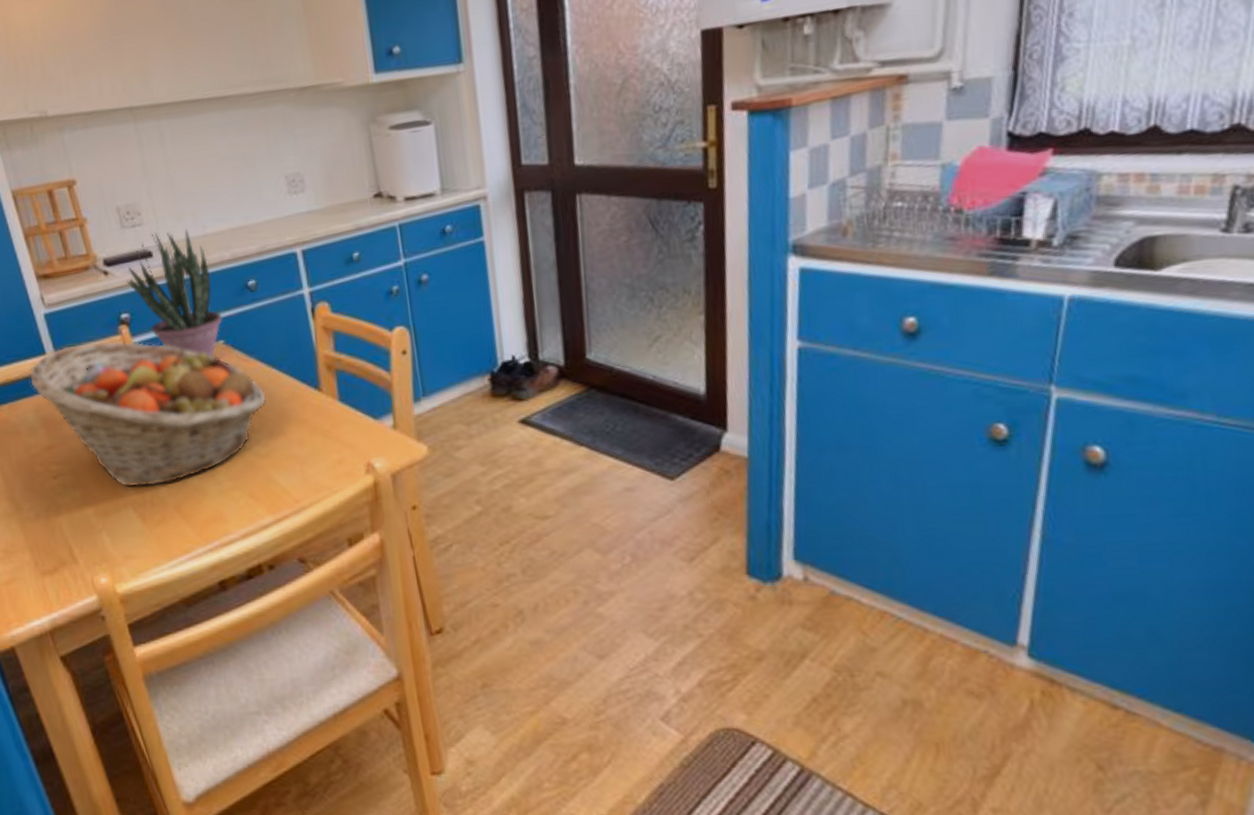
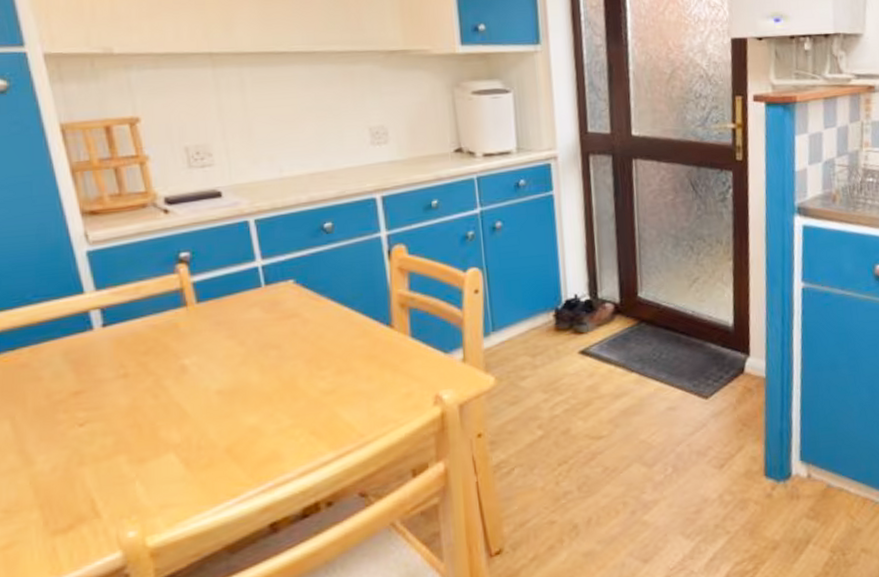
fruit basket: present [29,340,267,488] -> none [61,279,336,432]
potted plant: present [126,229,222,357] -> none [189,171,294,296]

